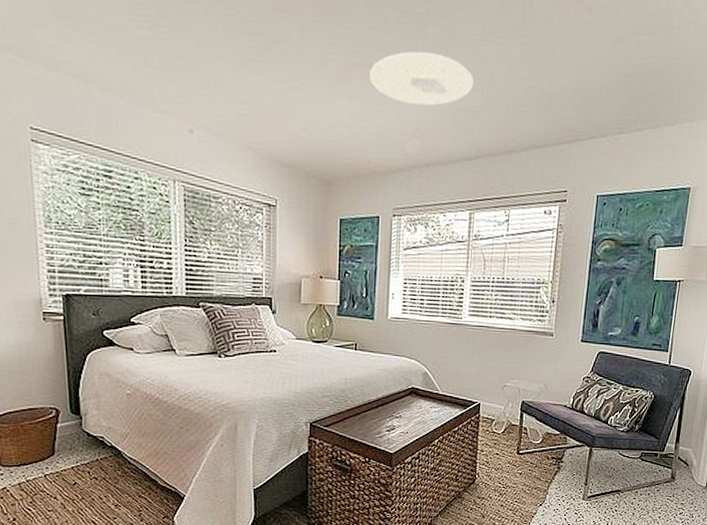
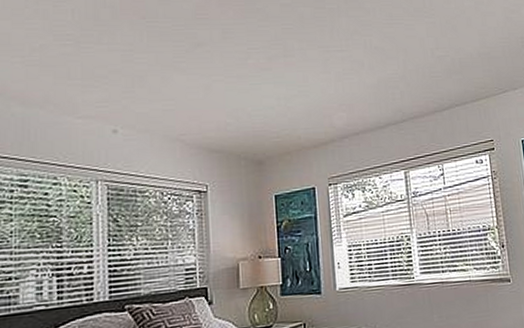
ceiling light: present [369,51,474,106] -> none [291,38,389,83]

